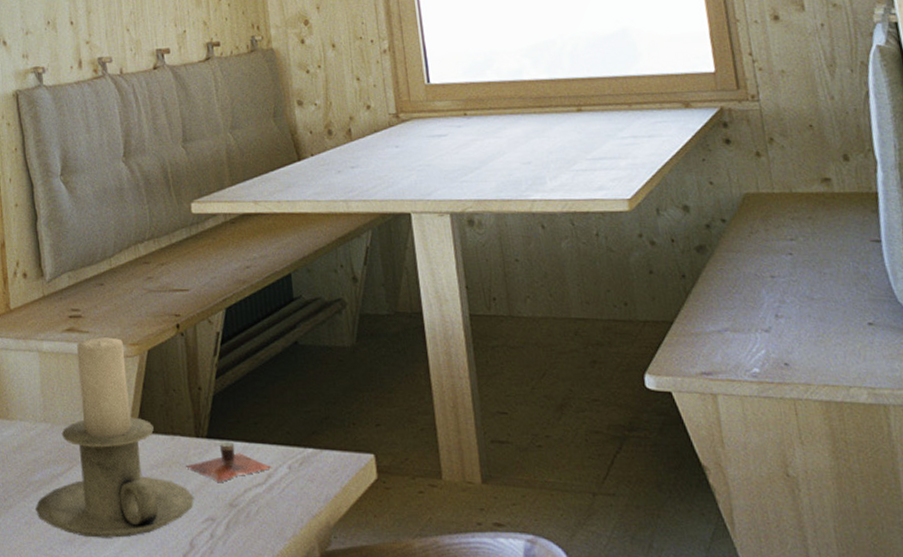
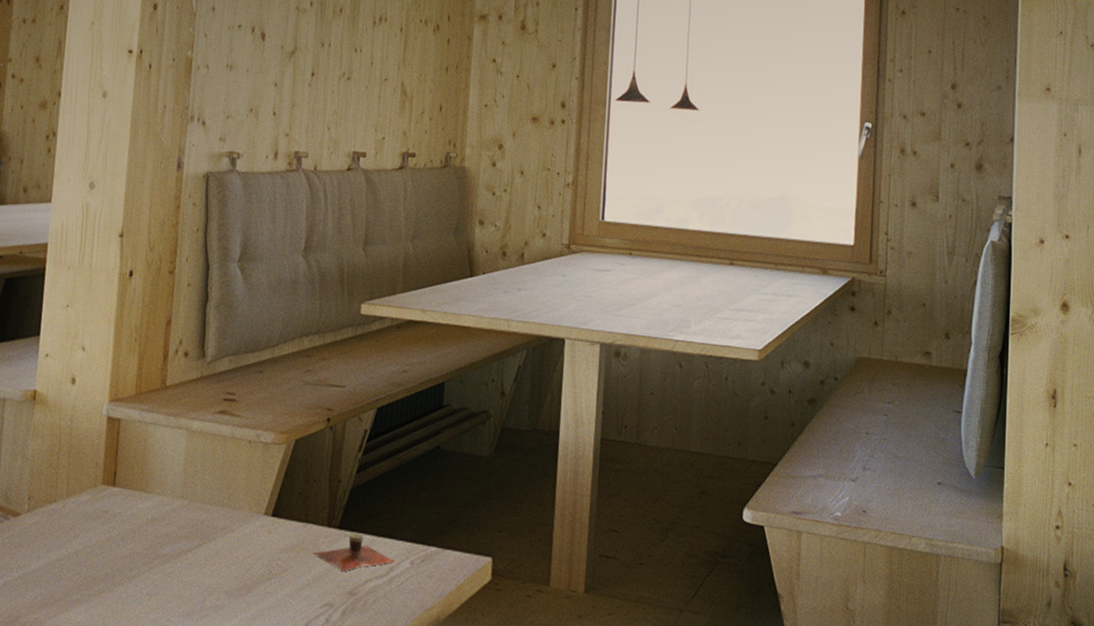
candle holder: present [35,337,194,538] -> none [159,422,316,616]

